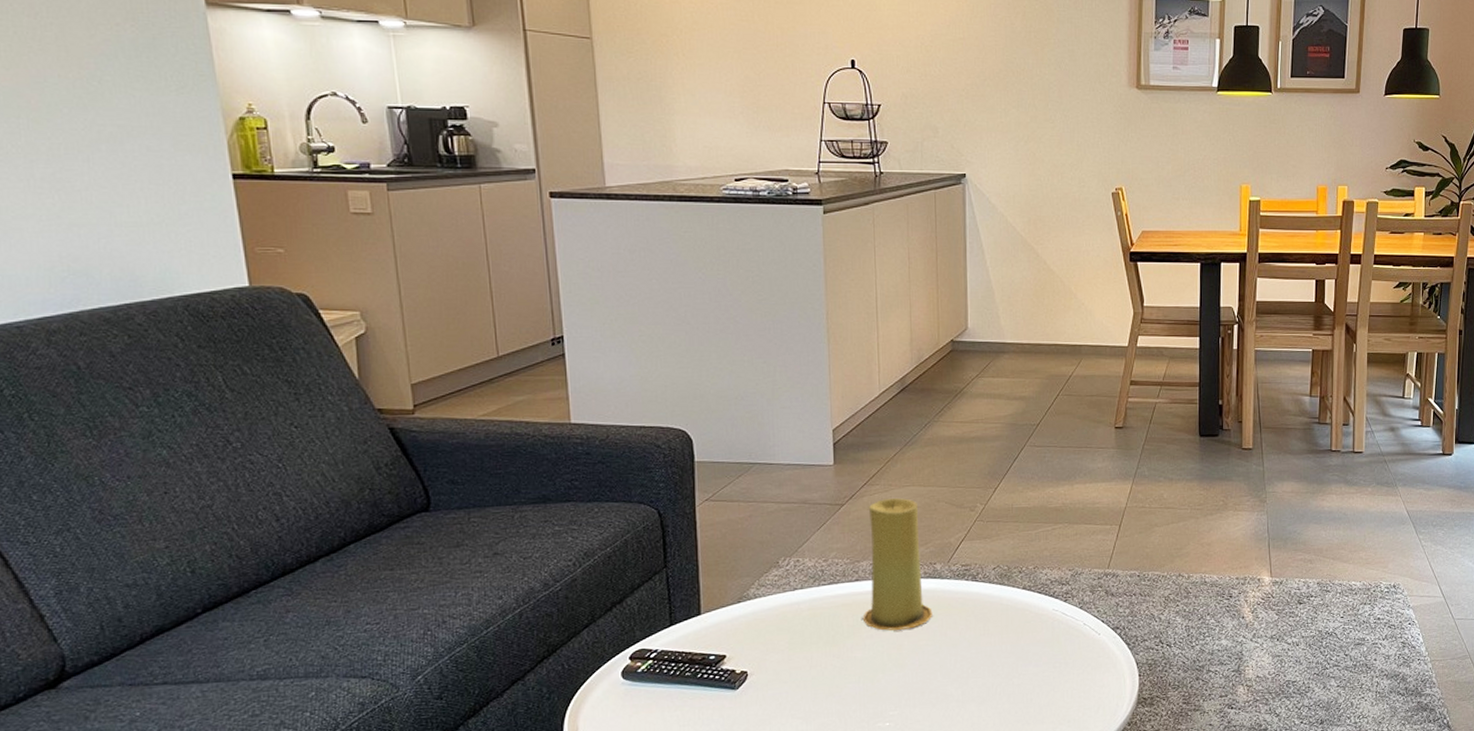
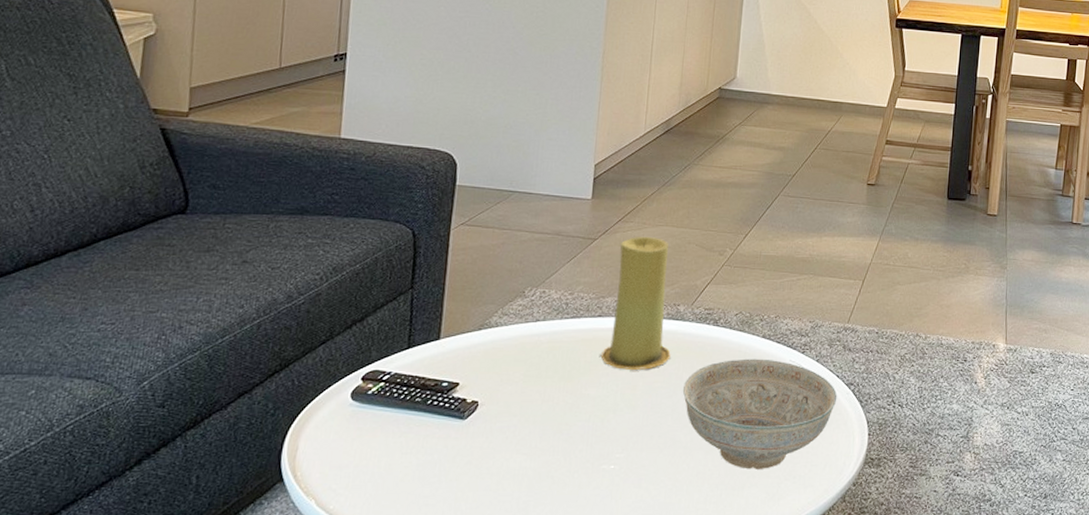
decorative bowl: none [948,610,1104,717] -> present [682,358,838,469]

